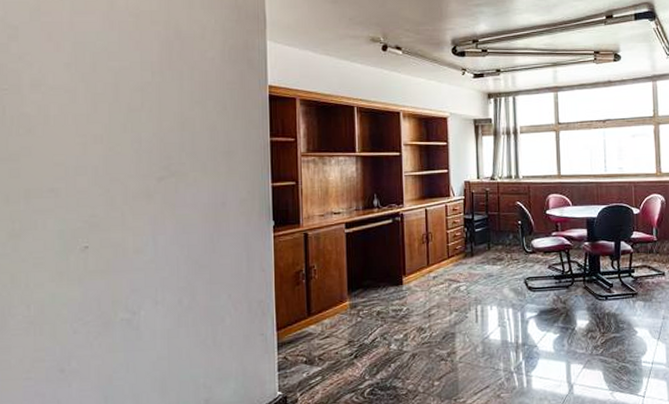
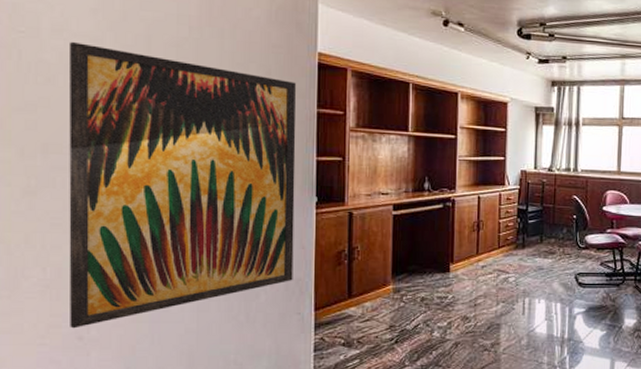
wall art: none [46,95,255,362] -> present [68,42,296,329]

